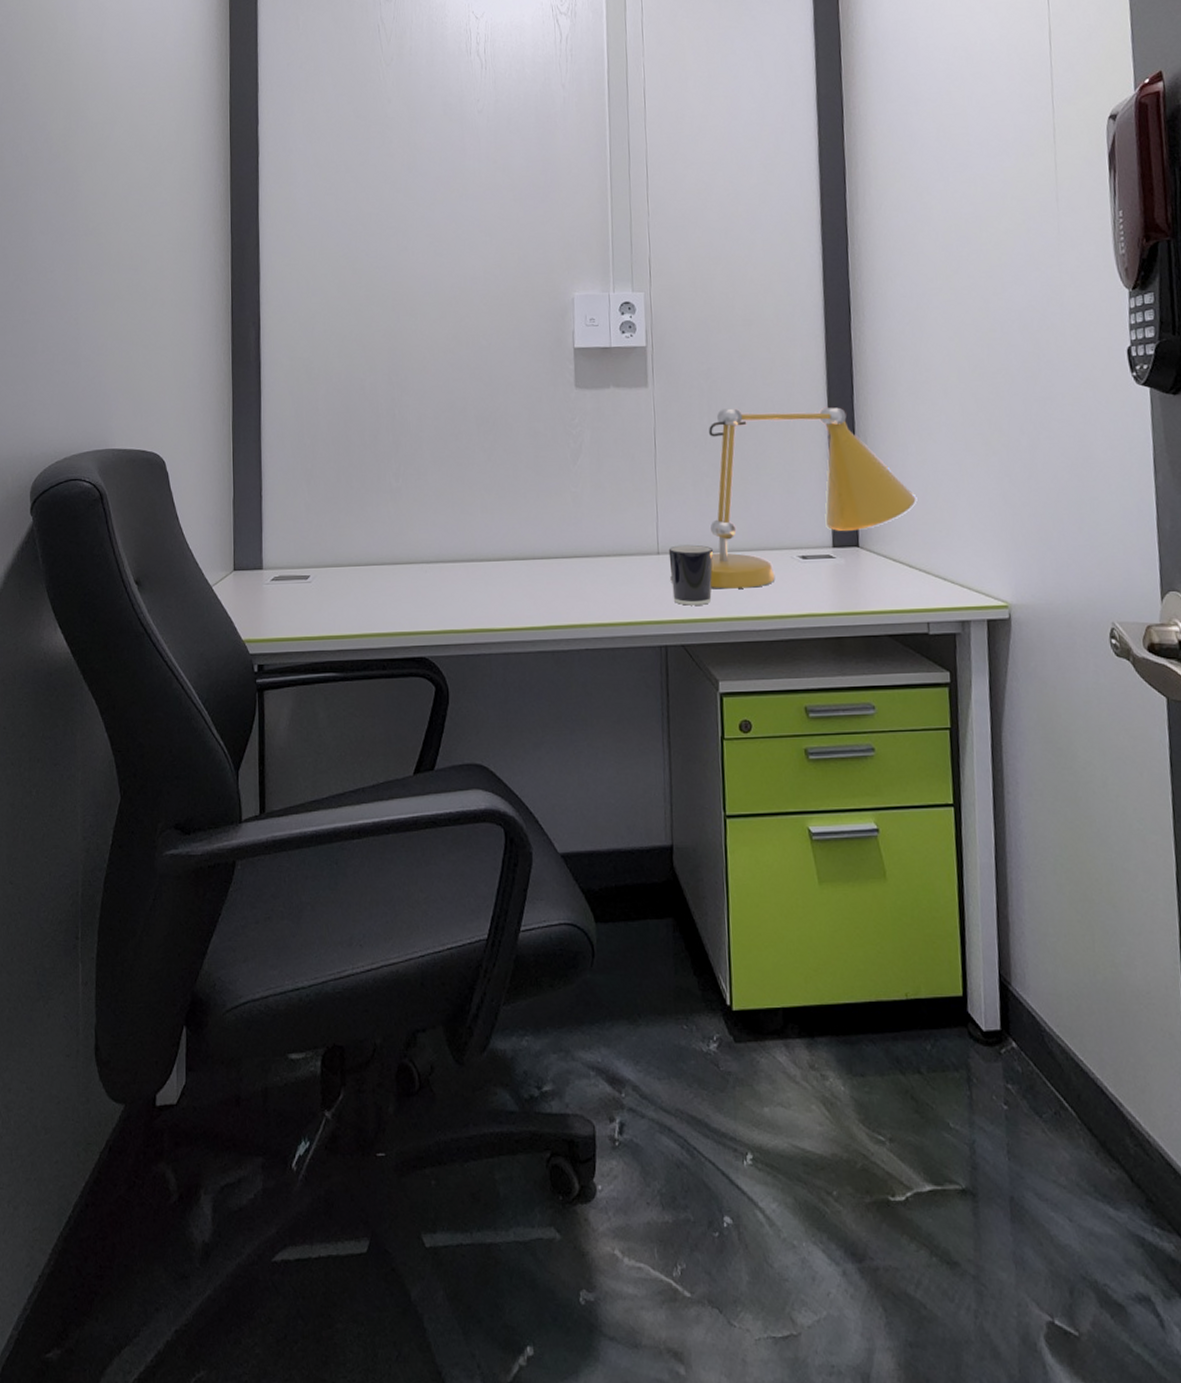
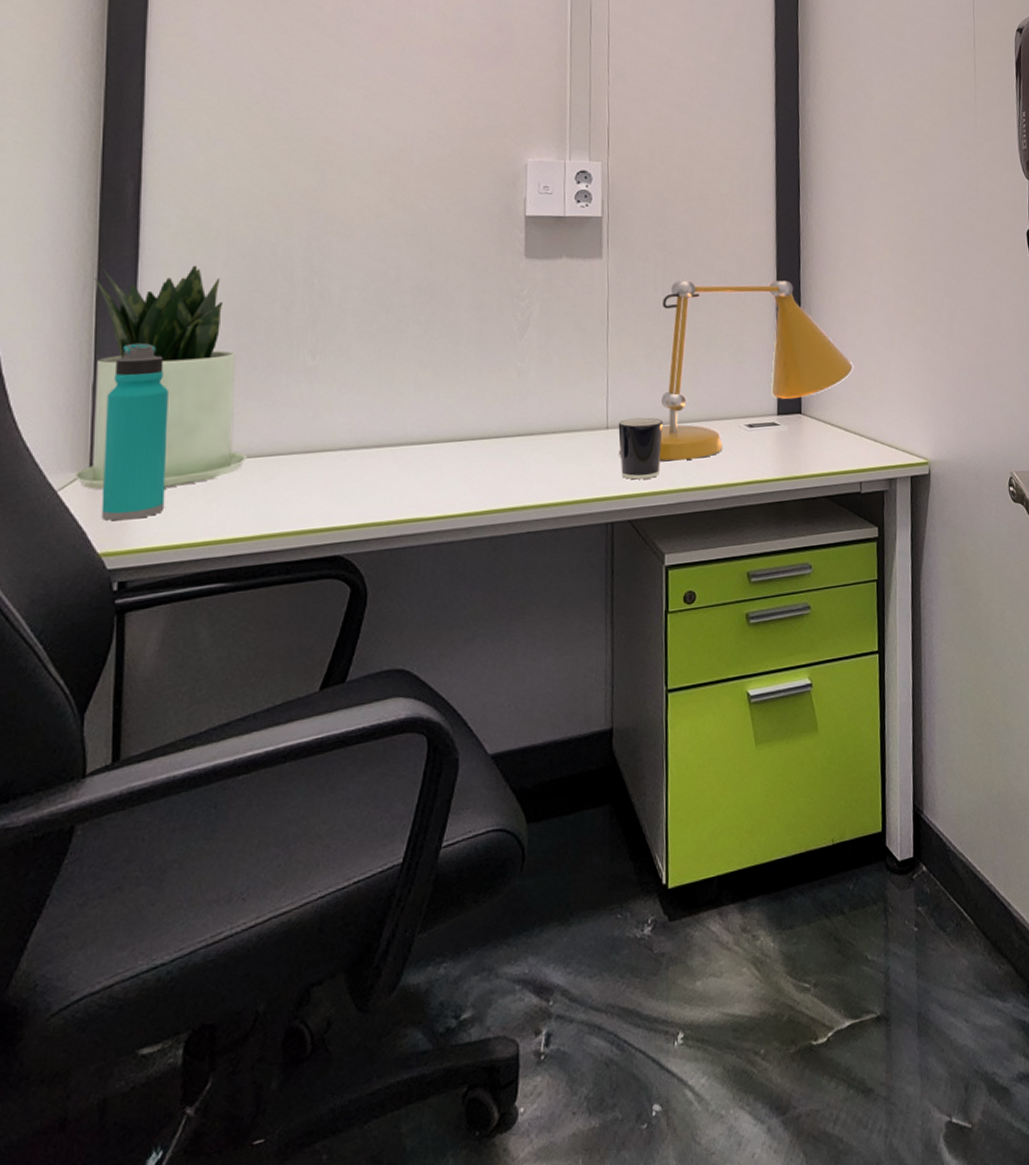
planter: none [223,400,349,588] -> present [74,266,247,490]
water bottle: none [243,465,289,614] -> present [101,342,168,521]

